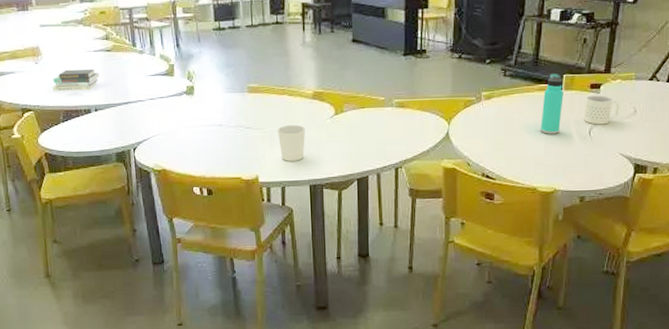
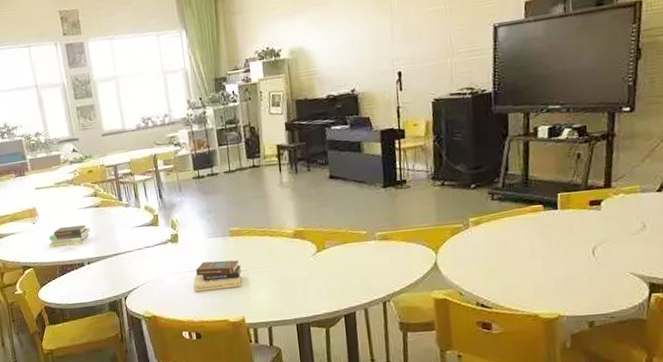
books: none [207,117,258,147] -> present [193,260,242,292]
dixie cup: present [278,124,305,161] -> none [261,264,289,302]
thermos bottle: present [541,73,564,134] -> none [536,192,560,257]
mug: present [584,95,620,125] -> none [585,211,626,244]

